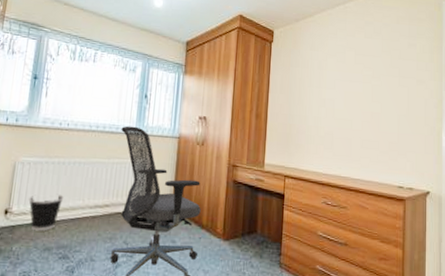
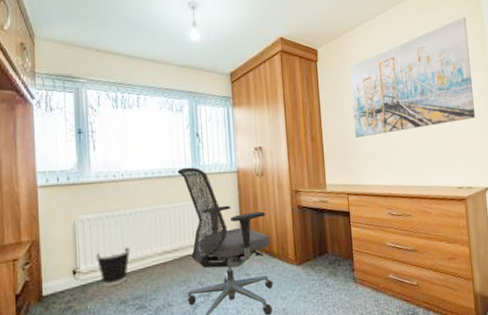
wall art: none [300,18,426,123] -> present [350,16,475,138]

